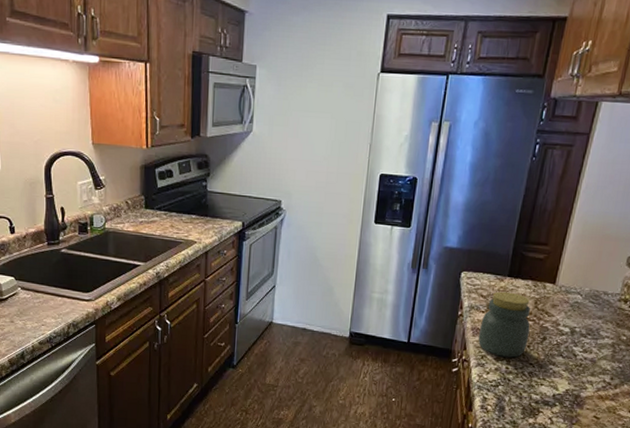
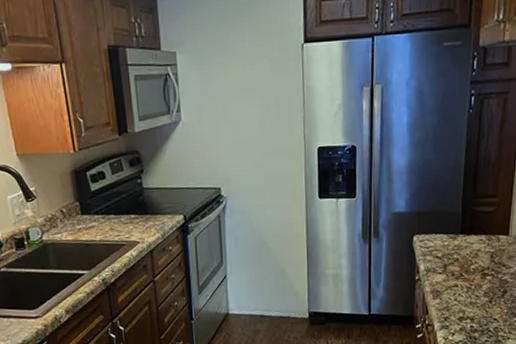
jar: present [478,291,530,358] -> none [438,249,489,316]

